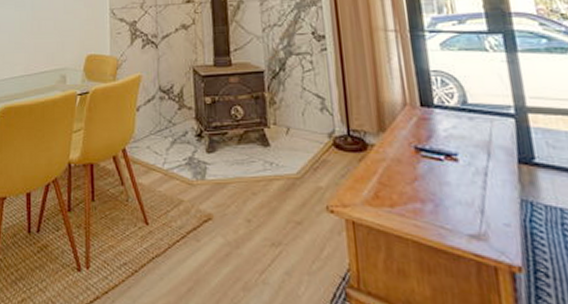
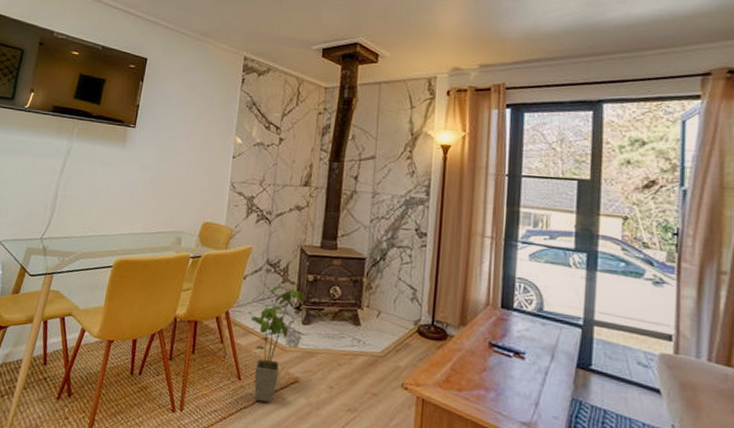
house plant: none [151,113,205,247] -> present [251,285,305,402]

